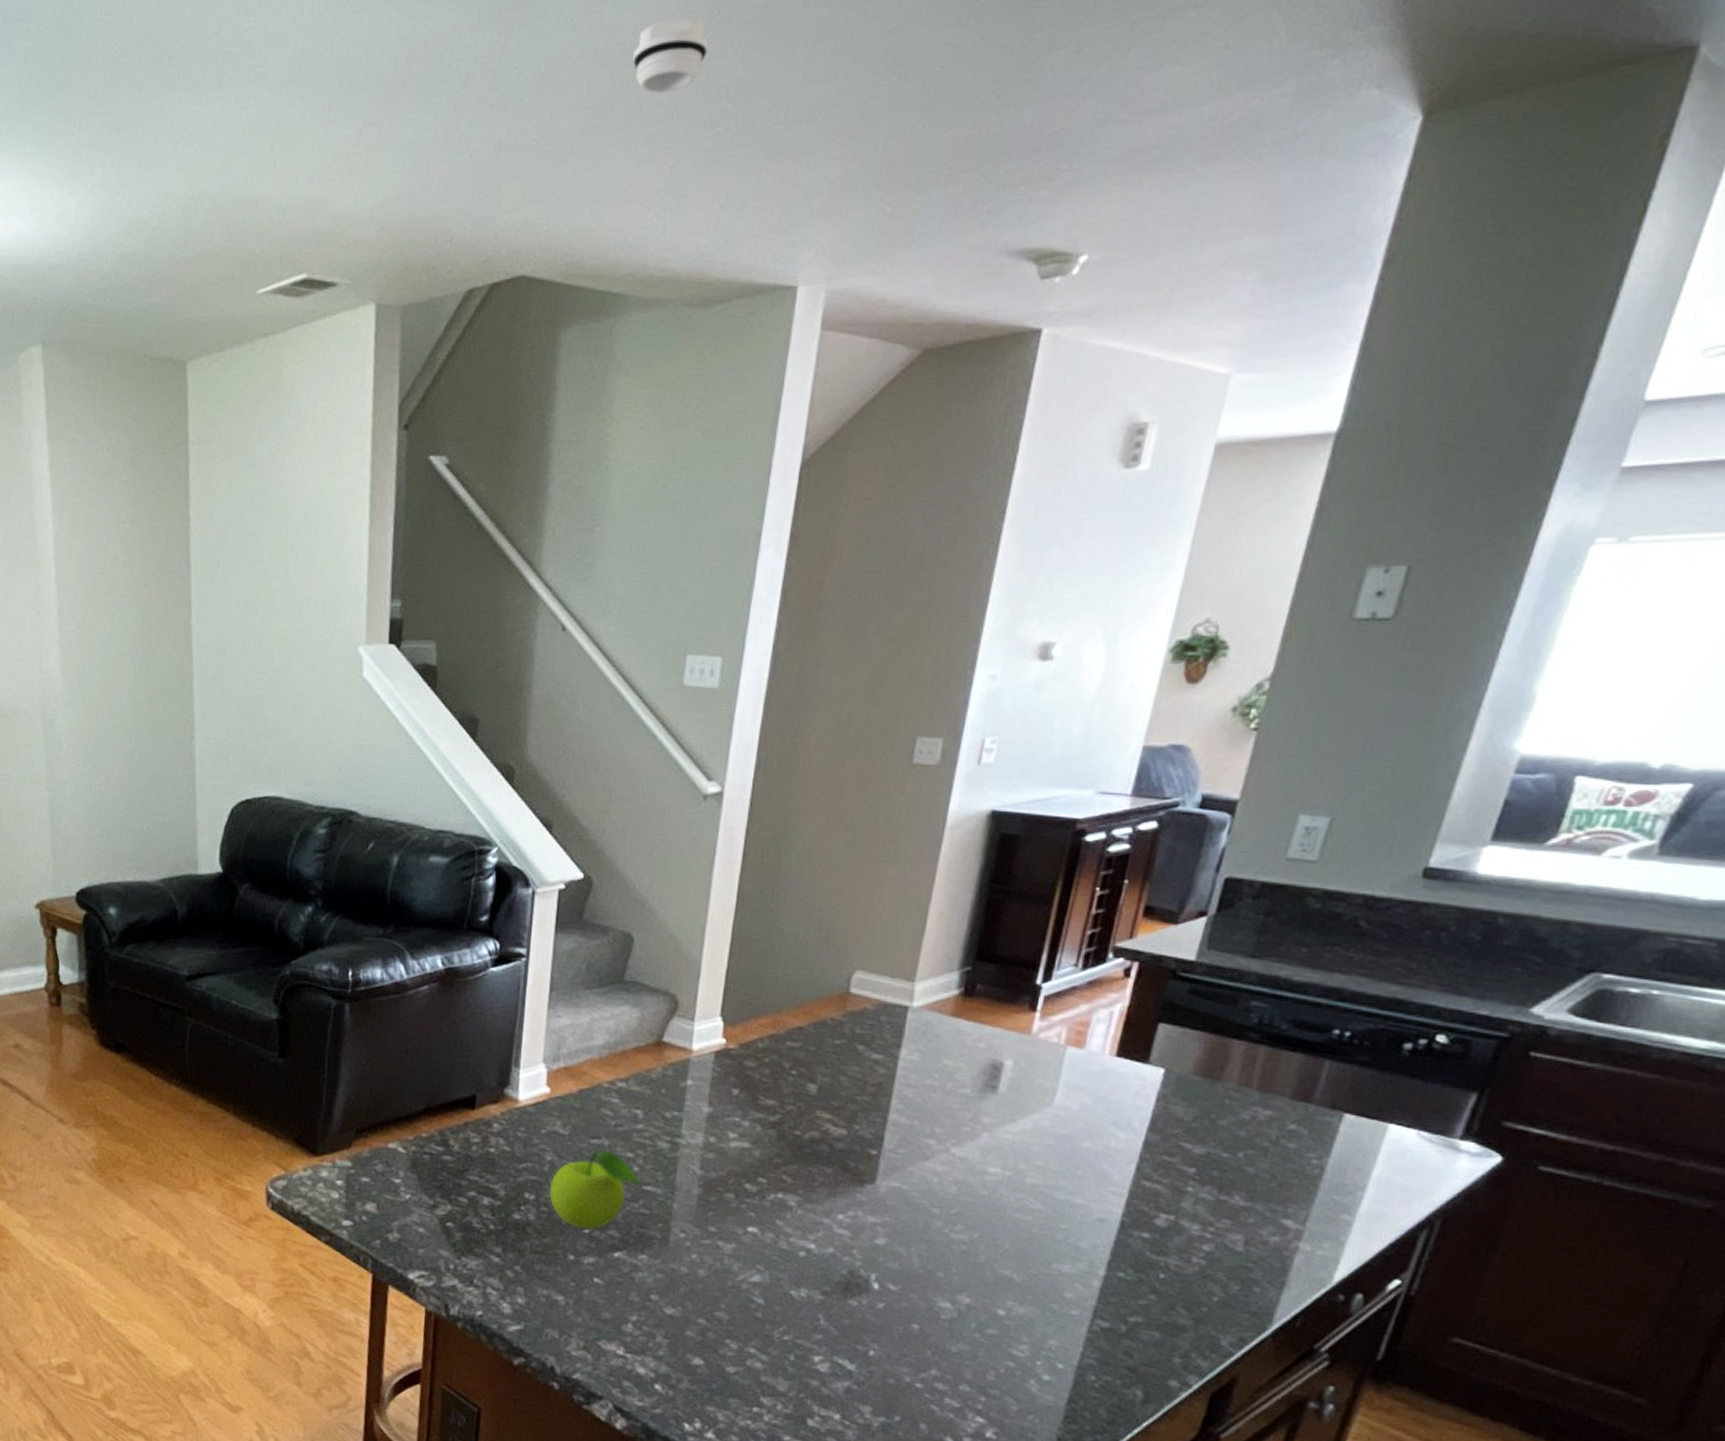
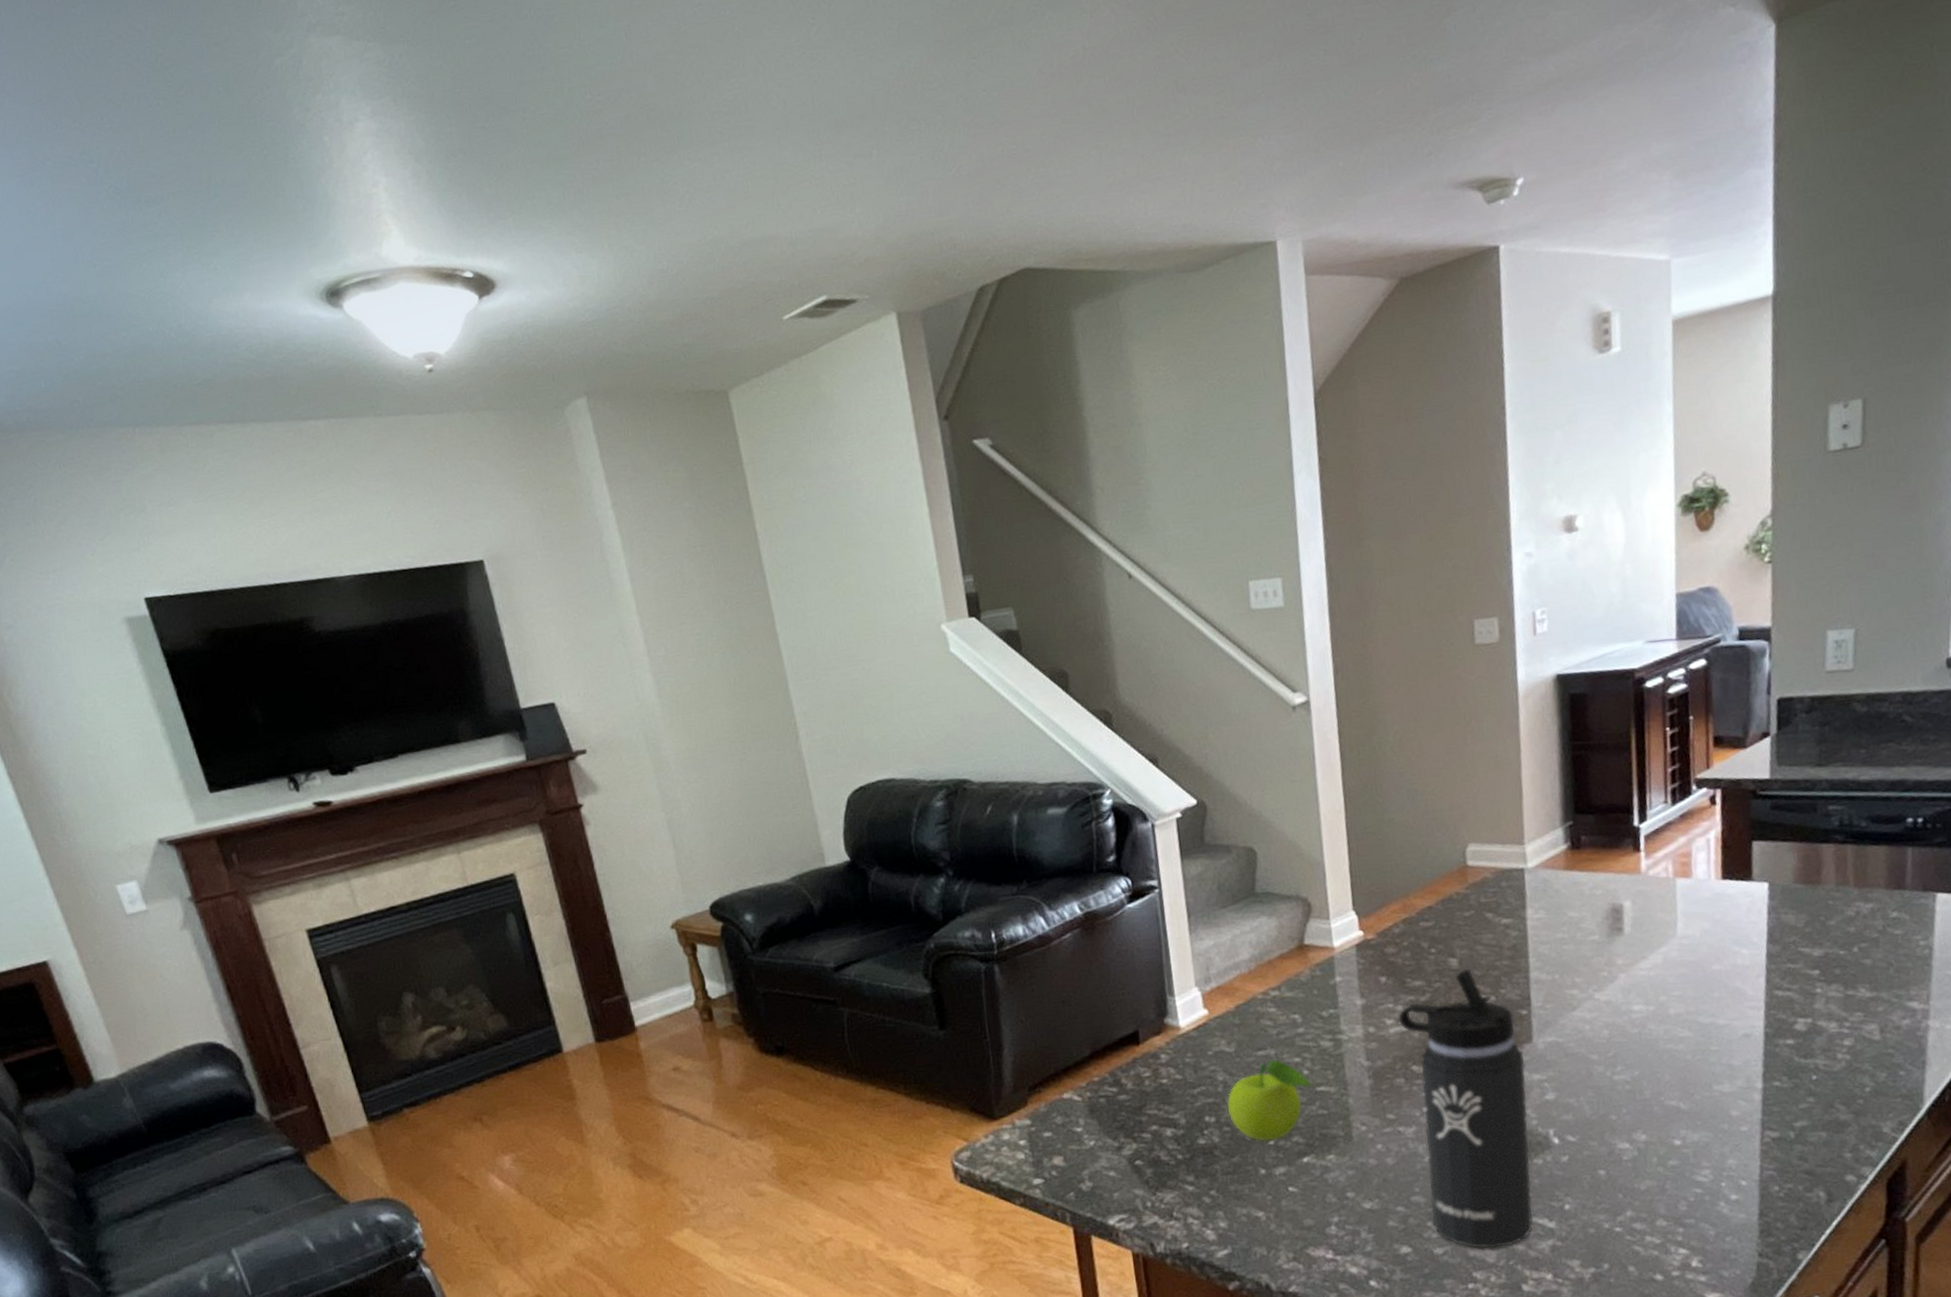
smoke detector: present [633,17,709,93] -> none [1086,27,1153,95]
thermos bottle: none [730,1096,864,1380] -> present [1398,968,1533,1249]

